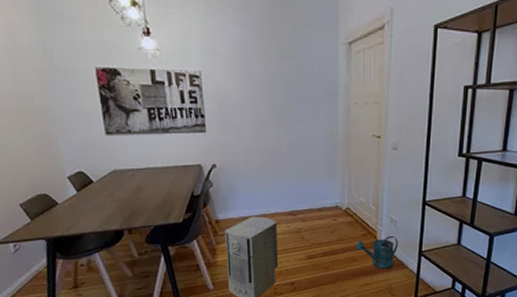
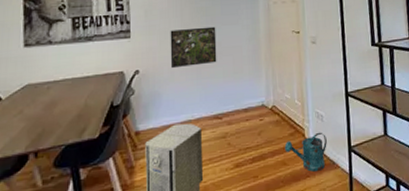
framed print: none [245,125,293,165] -> present [170,26,217,69]

